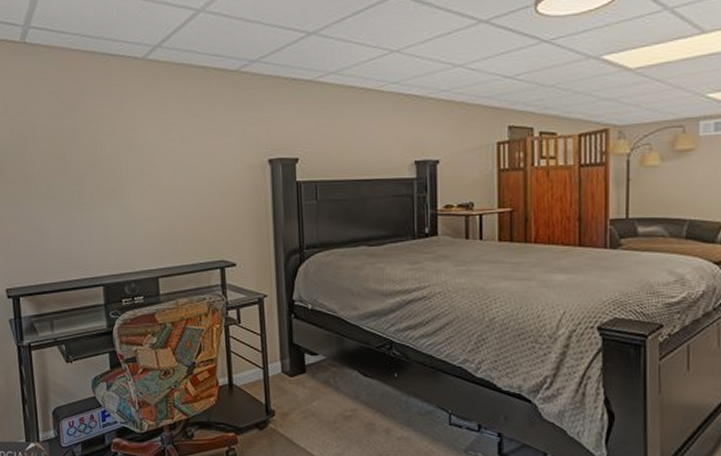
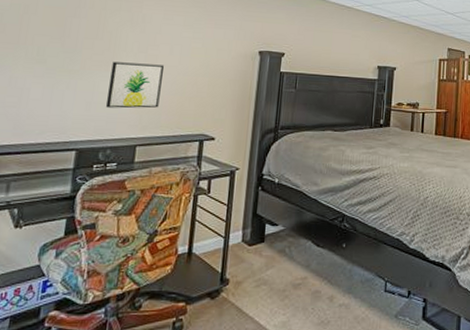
wall art: none [118,188,172,240] -> present [106,62,164,109]

